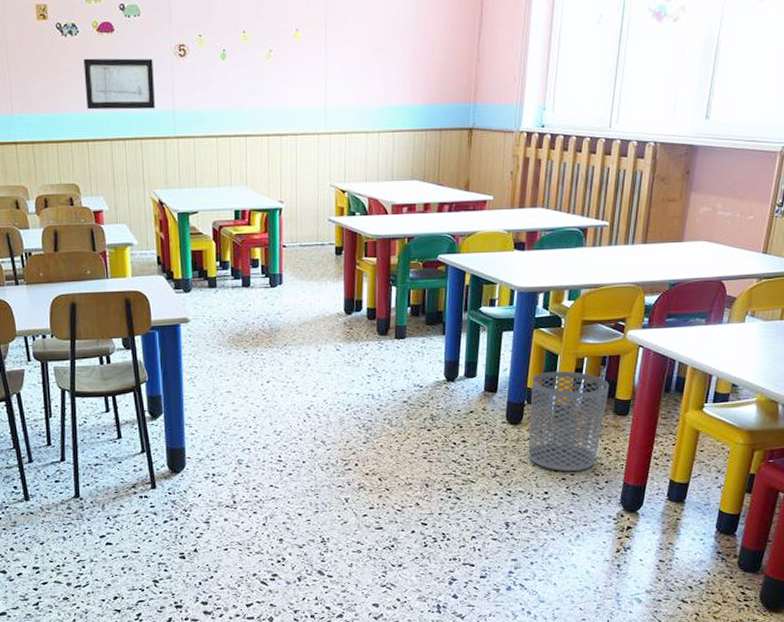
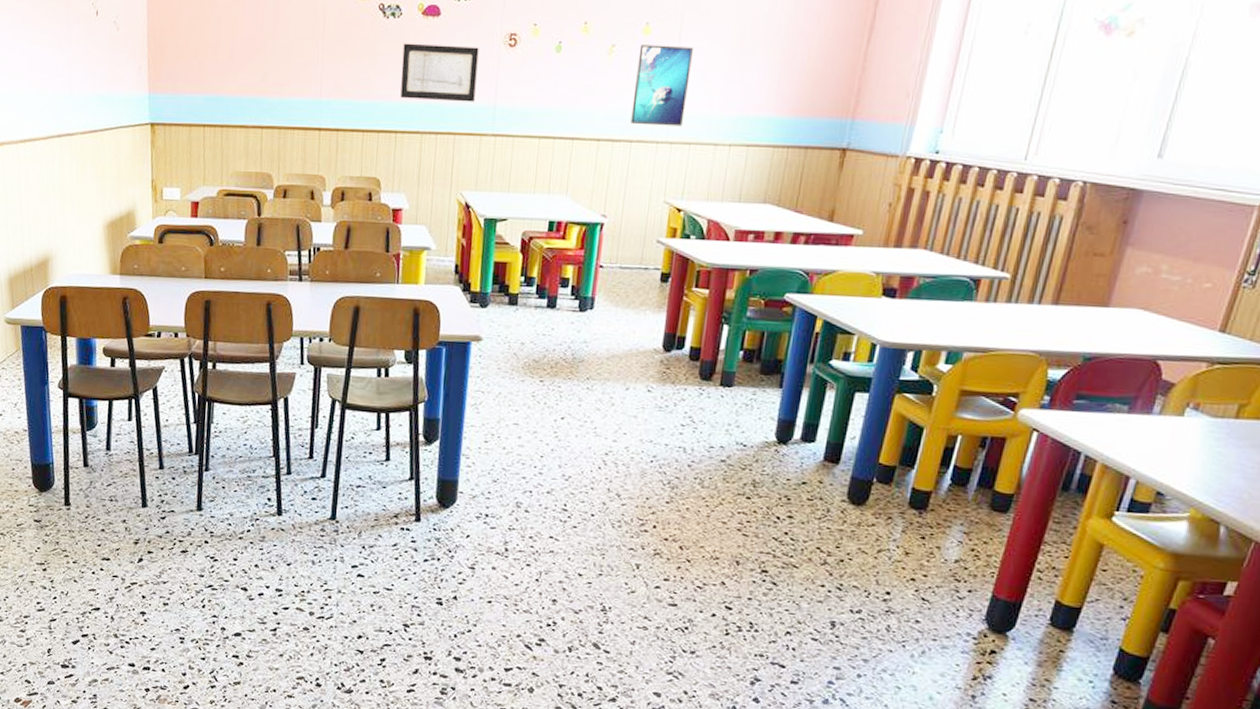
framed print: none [293,48,339,120] -> present [631,45,694,127]
waste bin: present [528,371,610,472] -> none [870,447,988,573]

